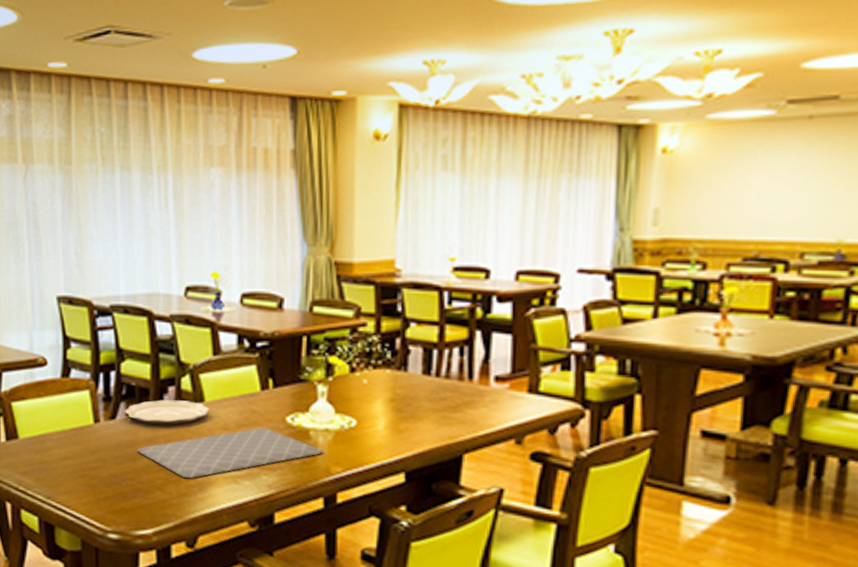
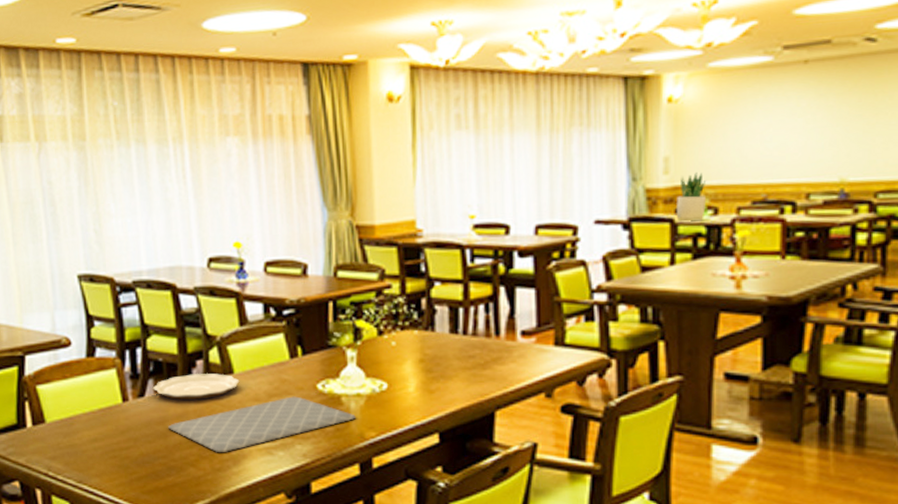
planter: none [663,226,695,276] -> present [677,172,706,222]

